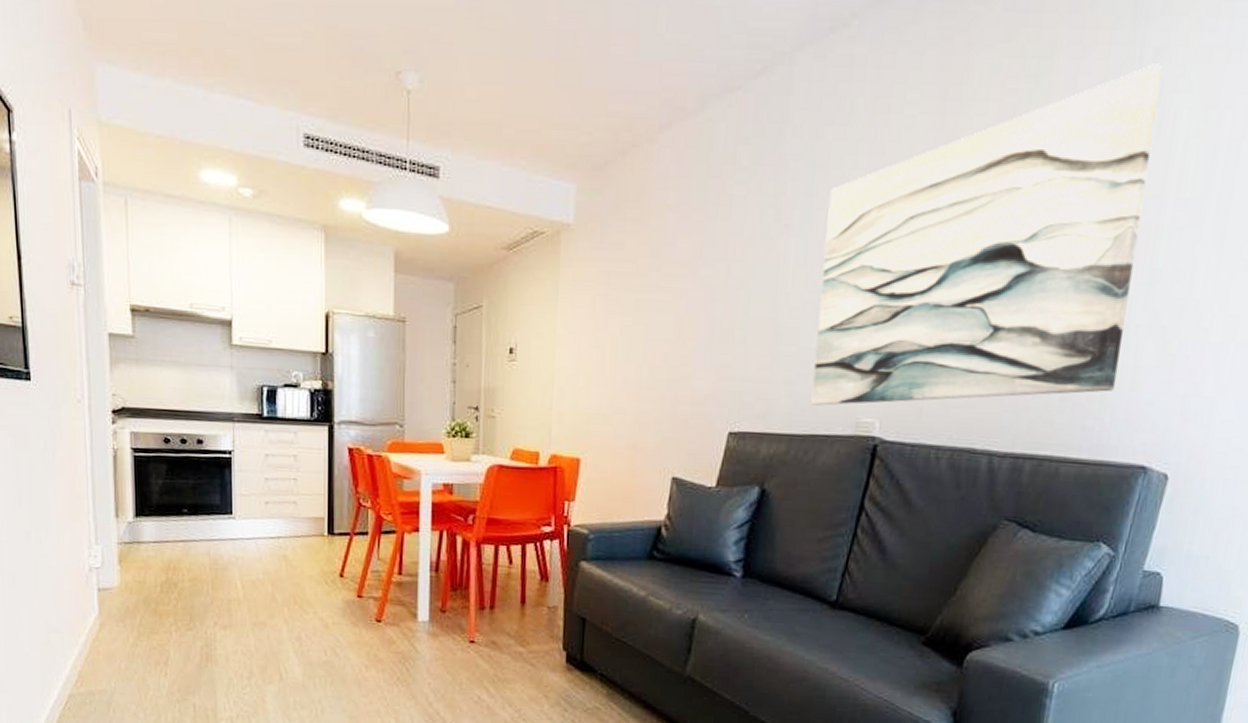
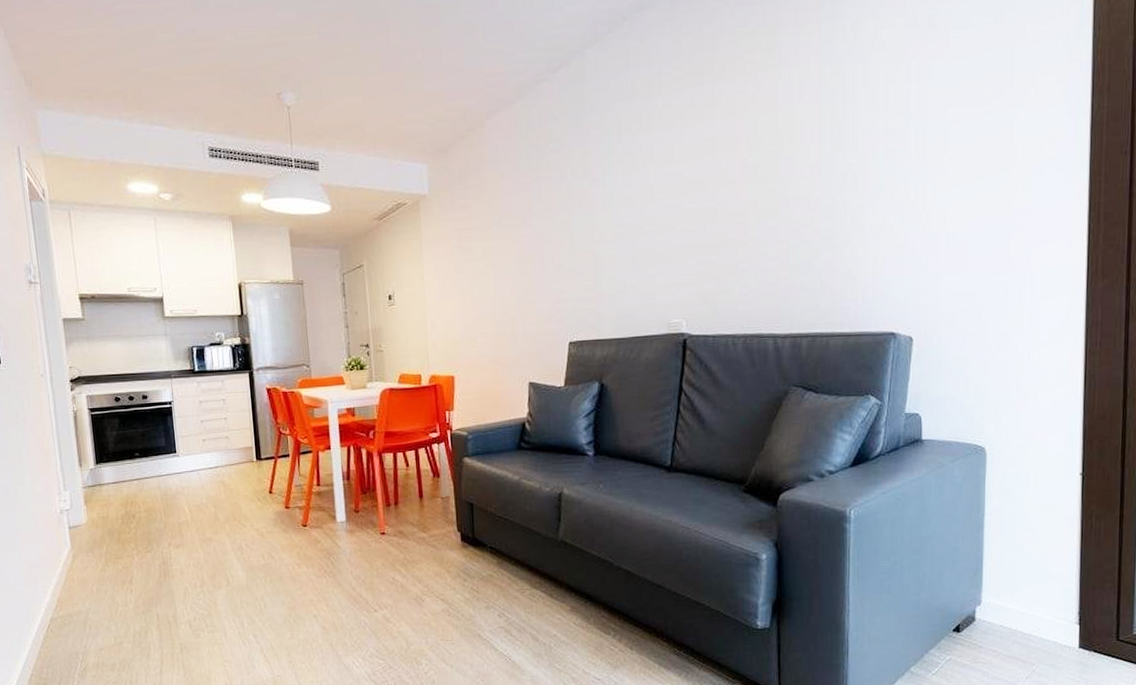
wall art: present [811,64,1163,406] -> none [624,33,862,314]

